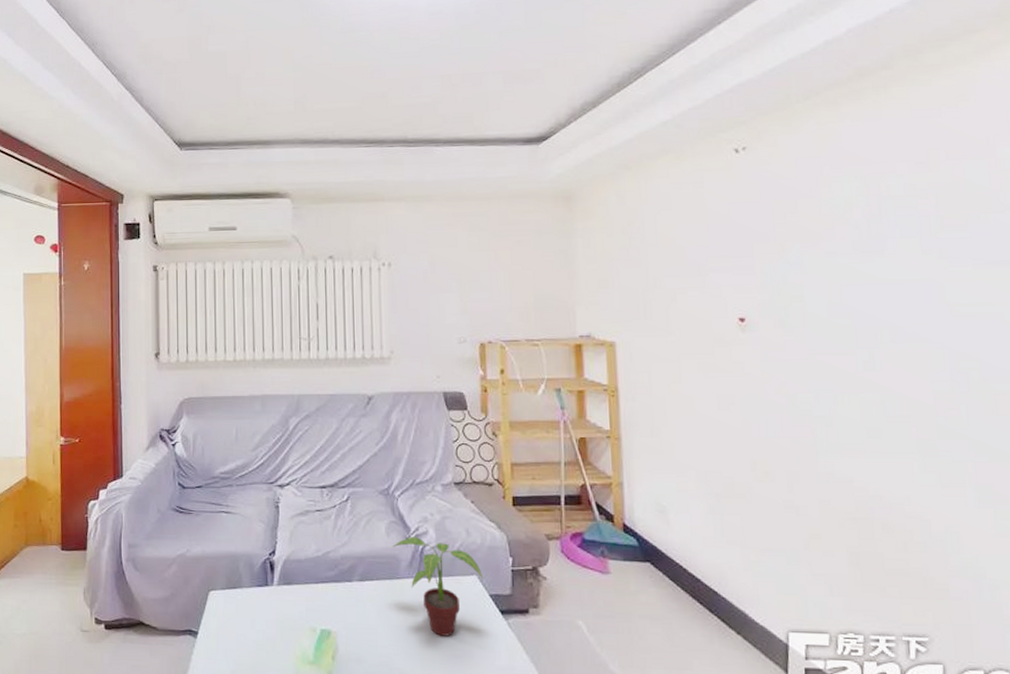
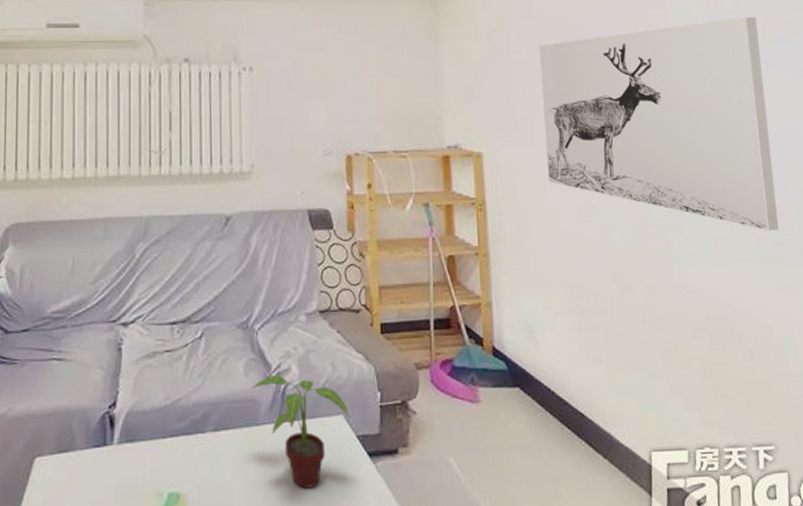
wall art: none [677,204,945,425] -> present [539,17,779,231]

